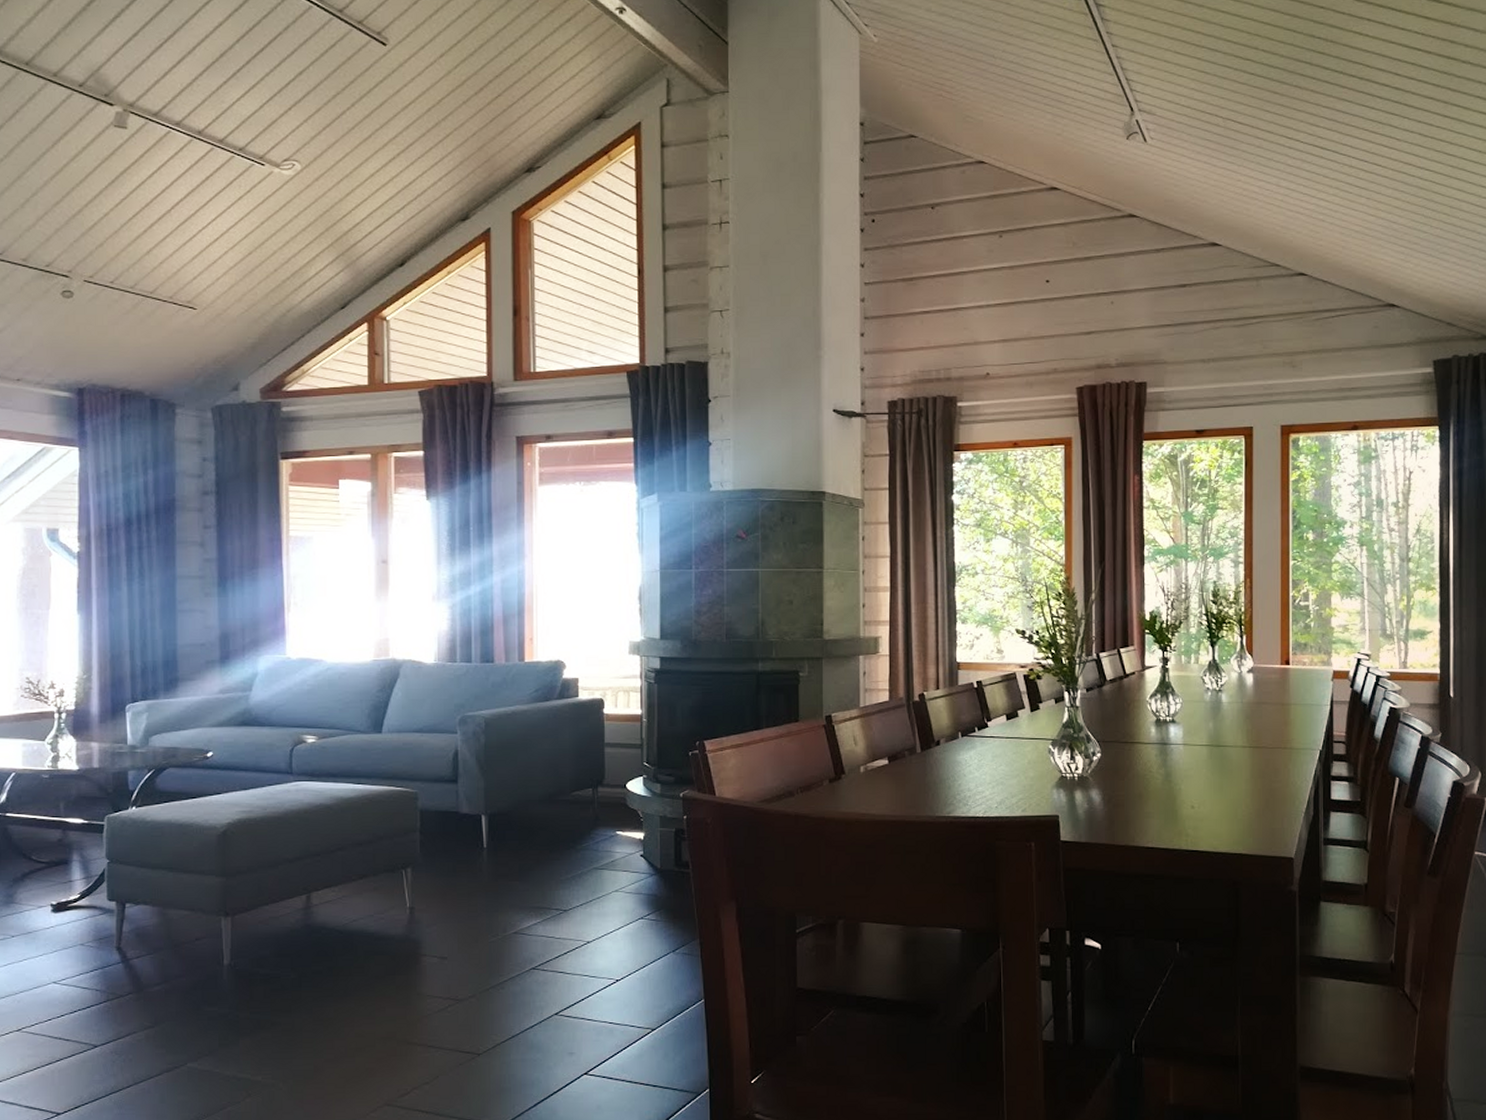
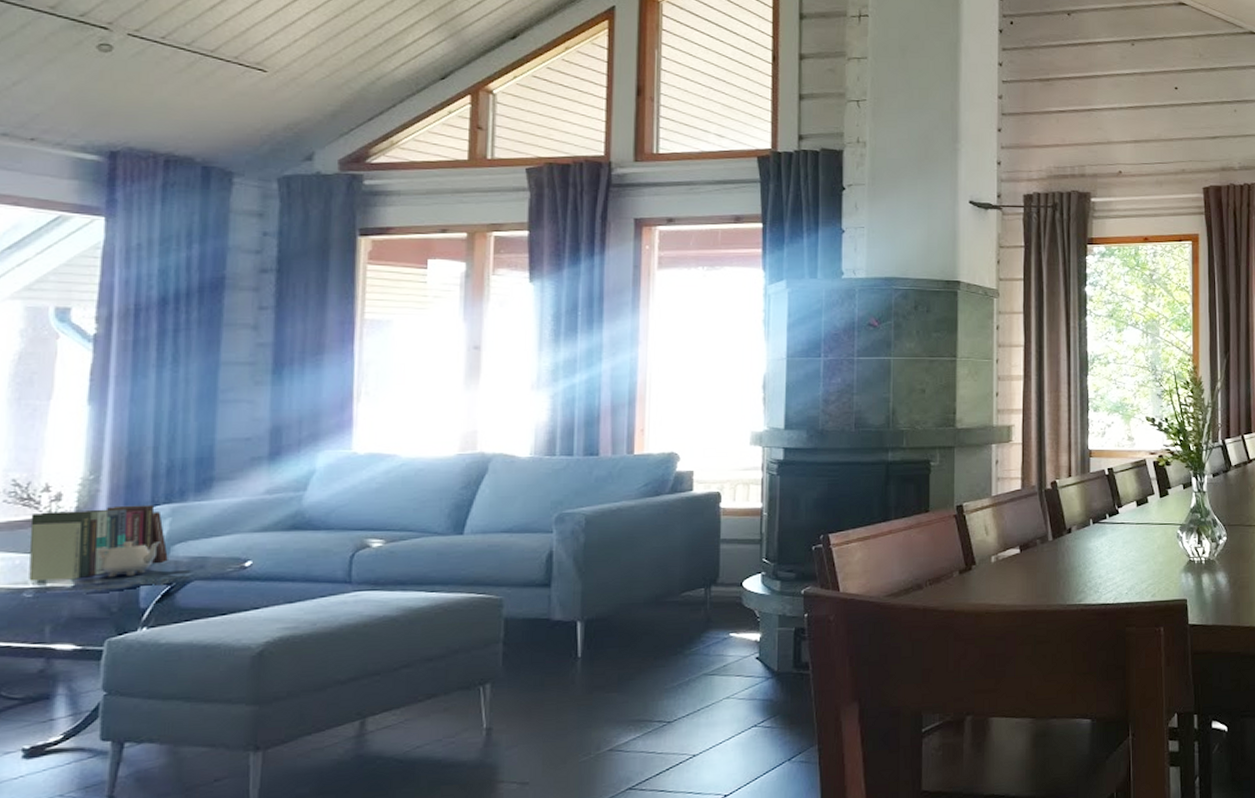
books: none [42,701,148,764] -> present [29,504,168,581]
teapot: none [94,732,142,764] -> present [97,541,162,578]

